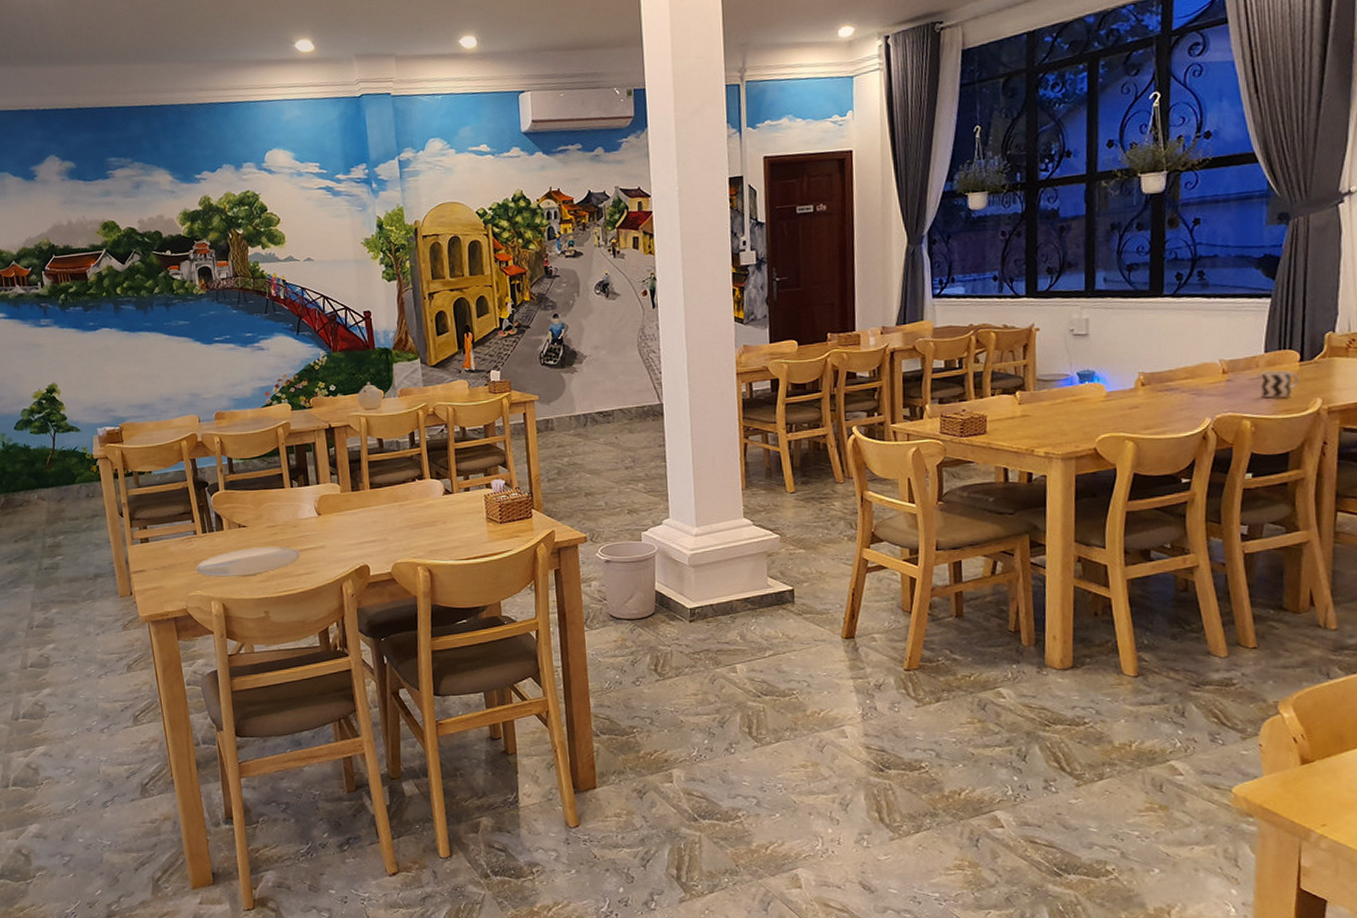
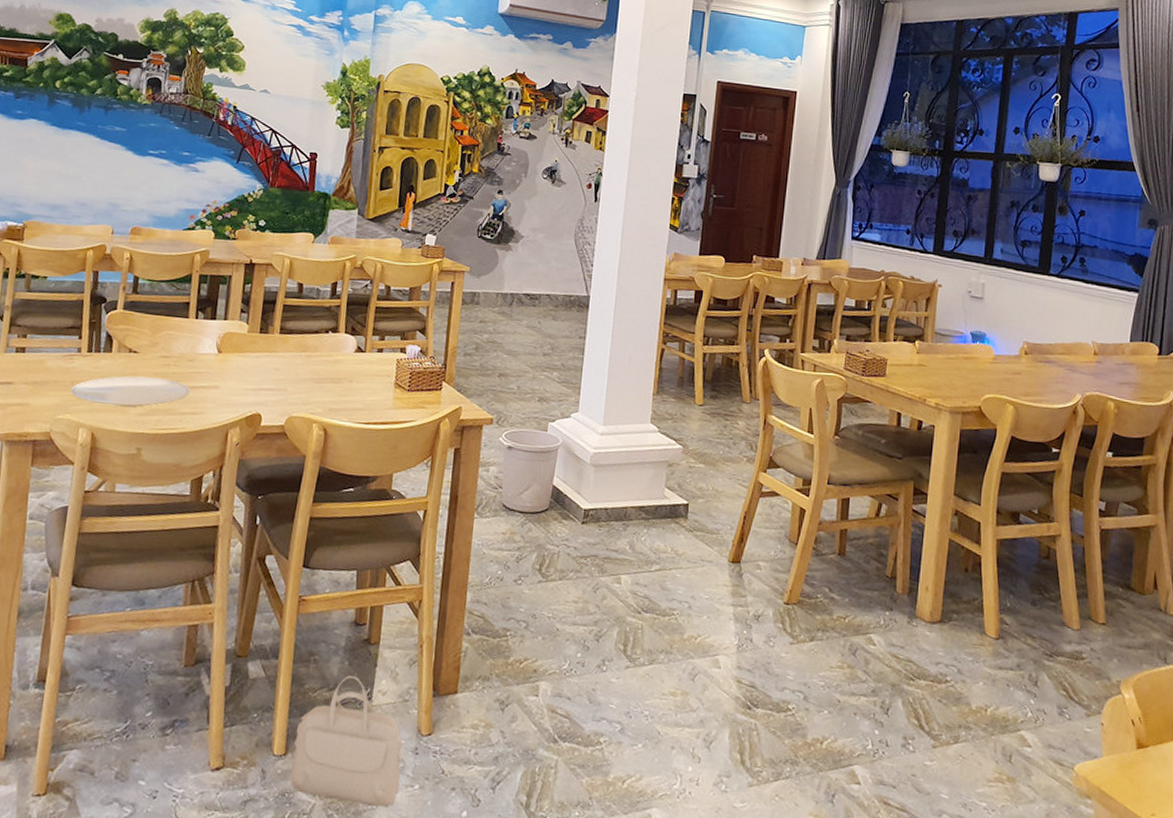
teapot: present [357,382,384,411] -> none [285,223,313,254]
handbag: none [456,783,558,891] -> present [290,675,403,807]
cup: present [1259,370,1299,399] -> none [1124,358,1157,386]

